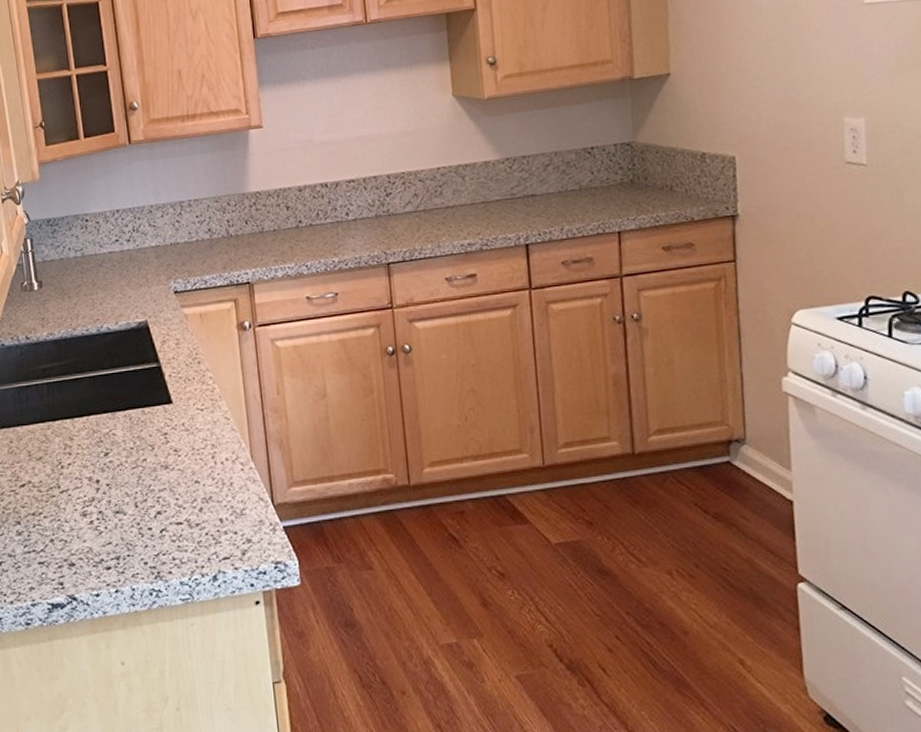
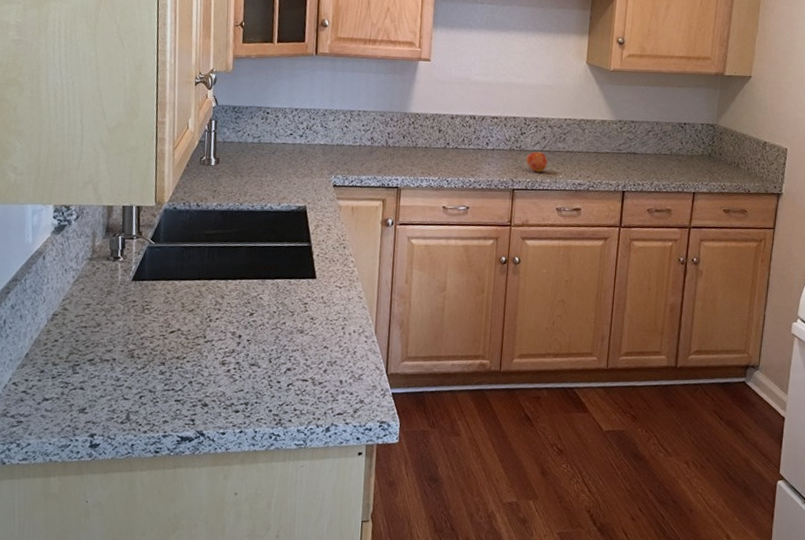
apple: none [397,211,425,239] -> present [526,150,547,173]

